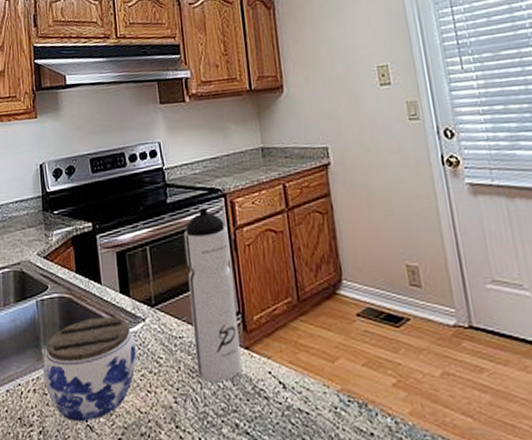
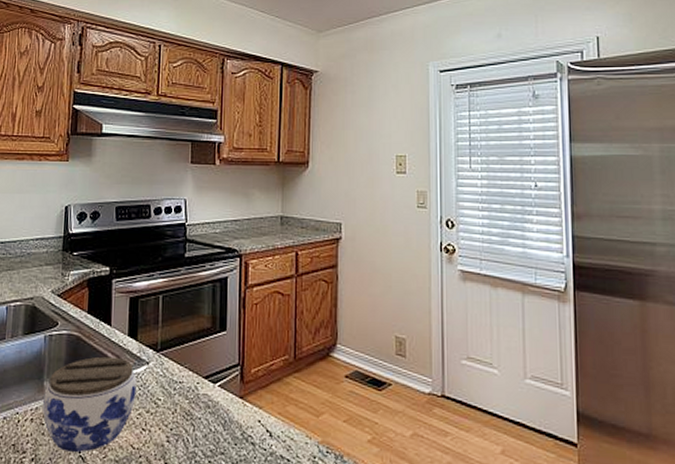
water bottle: present [183,207,242,381] -> none [192,265,239,426]

